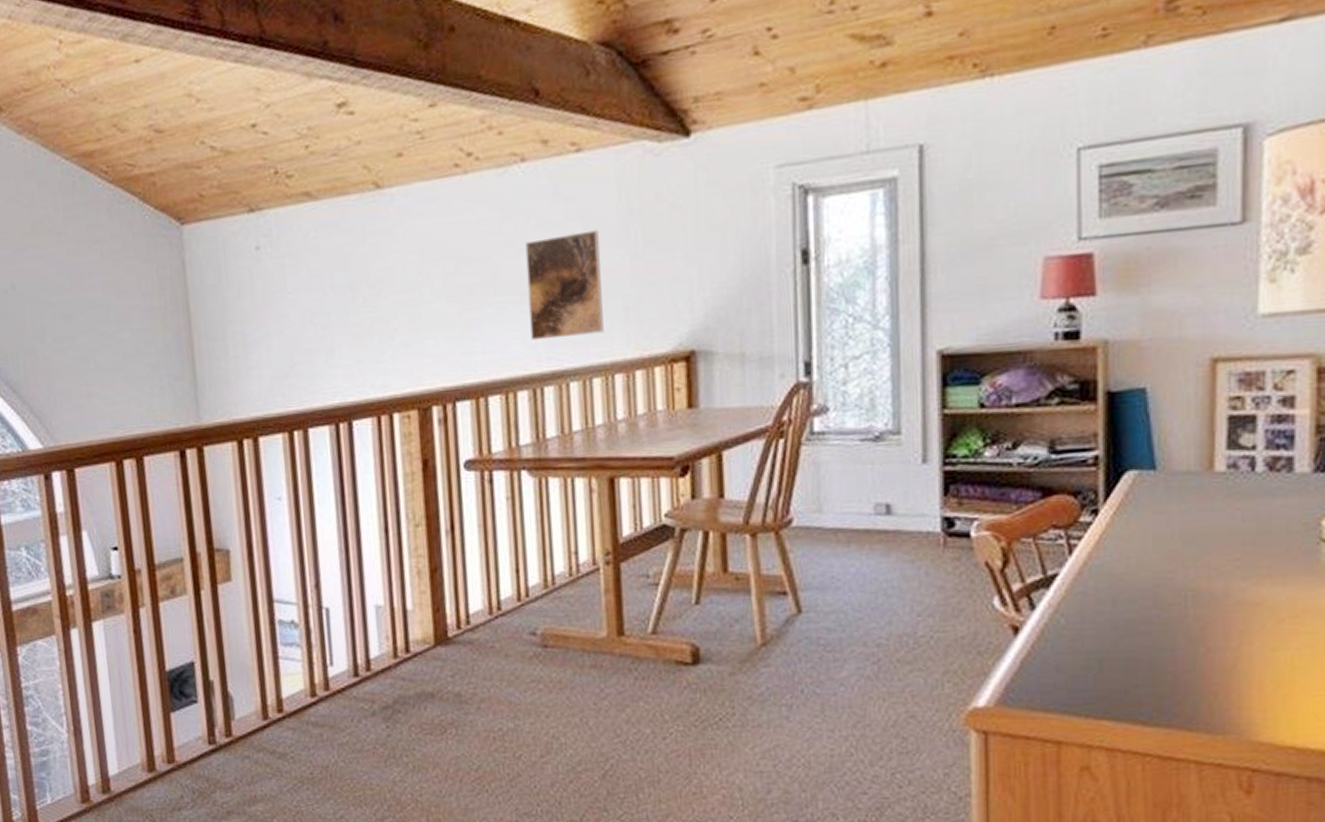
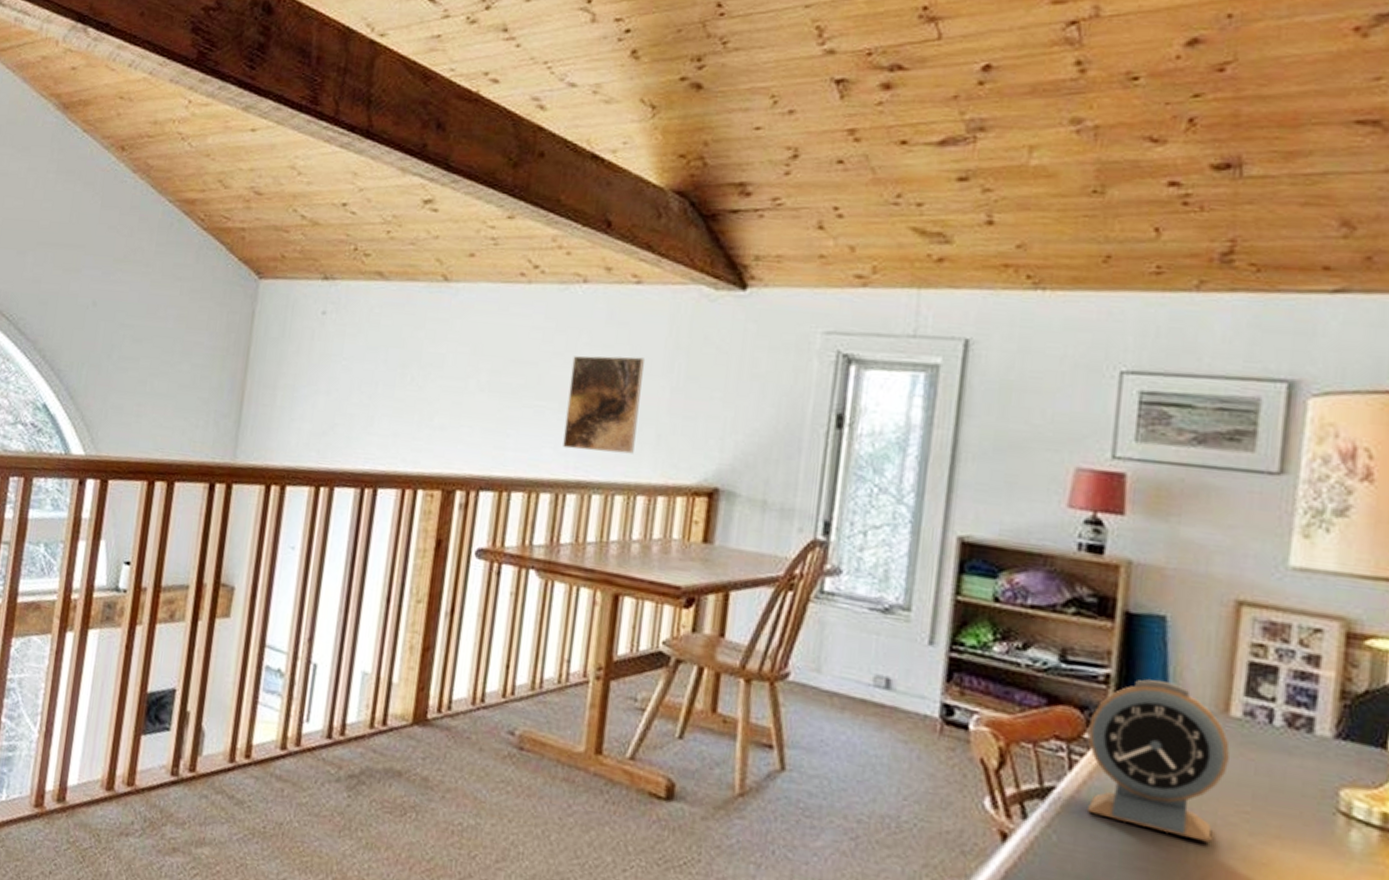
alarm clock: none [1083,451,1217,595] -> present [1086,679,1230,843]

